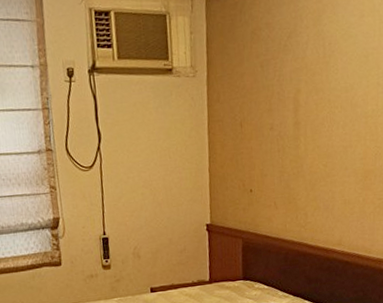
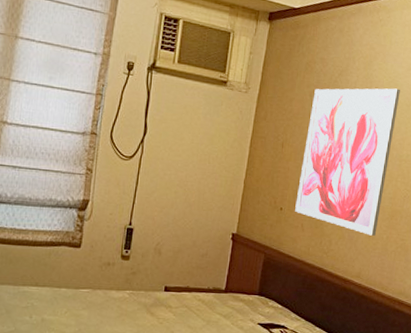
wall art: none [264,40,356,201] -> present [295,88,400,236]

